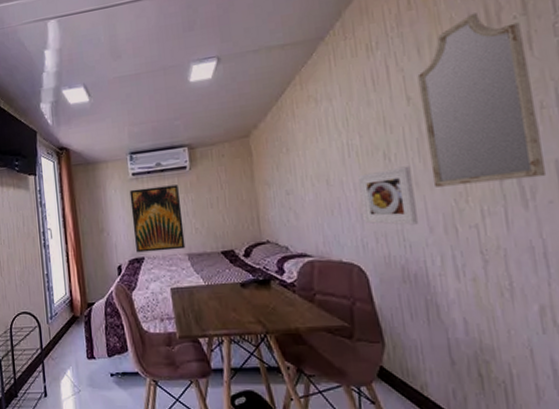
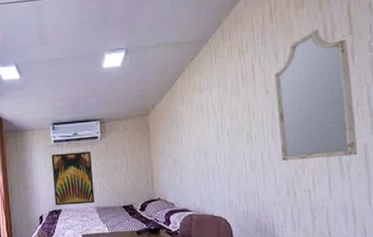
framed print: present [358,166,419,225] -> none [228,144,270,189]

